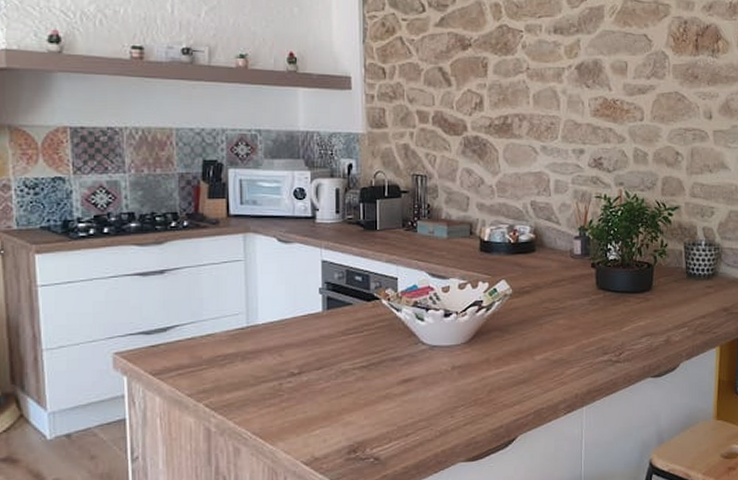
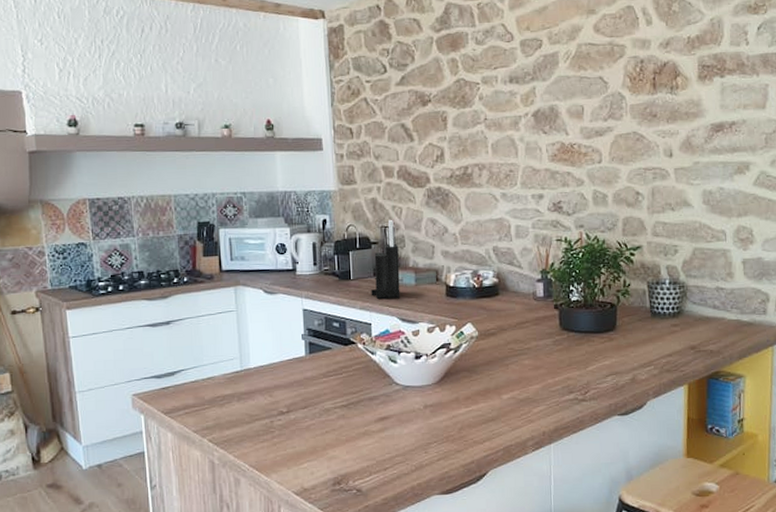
knife block: none [399,167,431,252] -> present [371,219,401,299]

